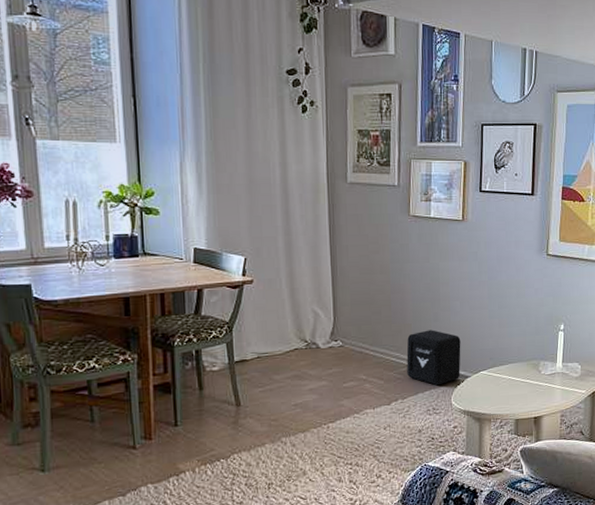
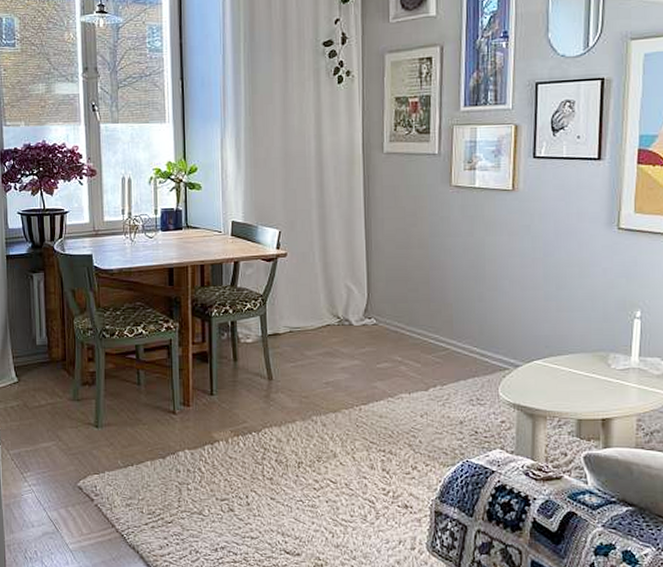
air purifier: present [406,330,461,386] -> none [446,311,510,374]

